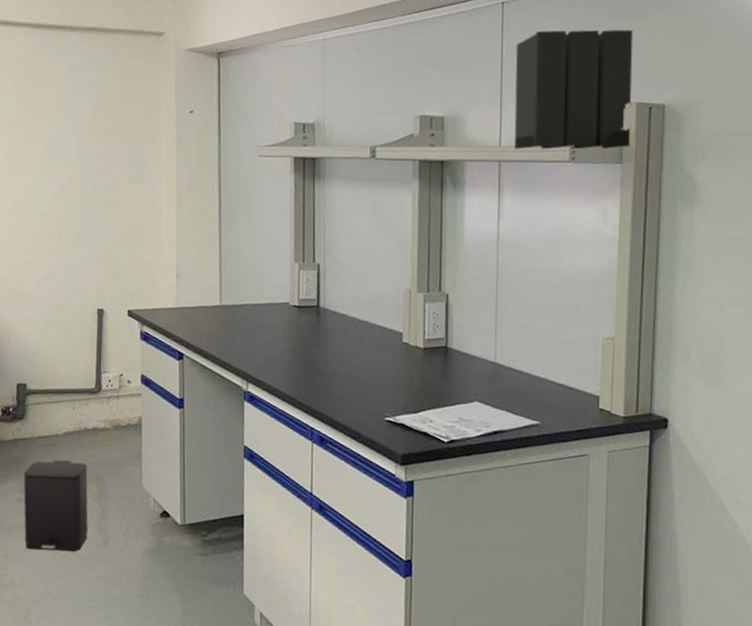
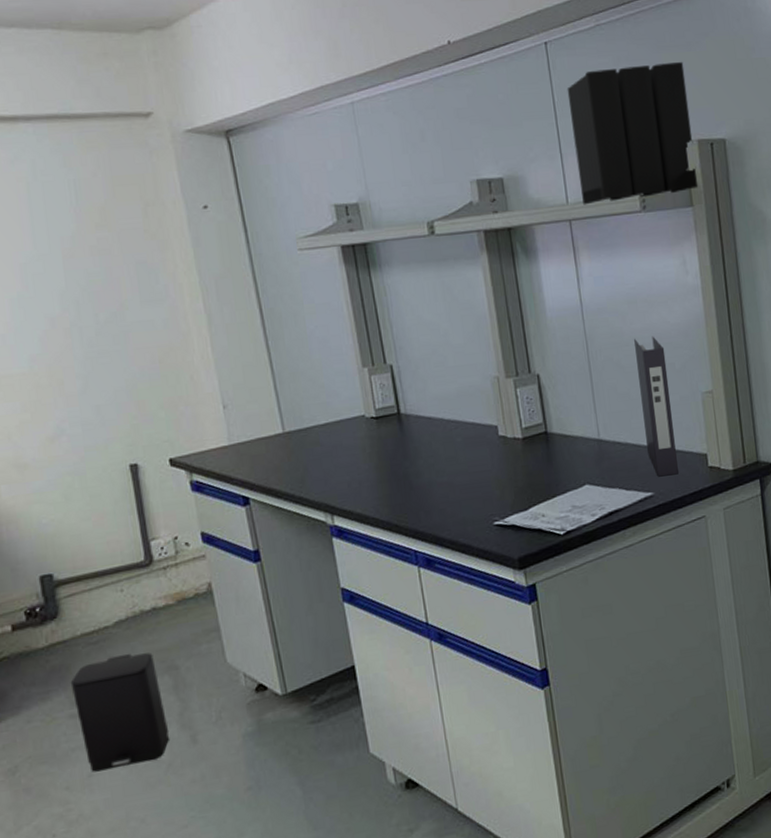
binder: none [540,276,572,410] -> present [634,336,679,477]

